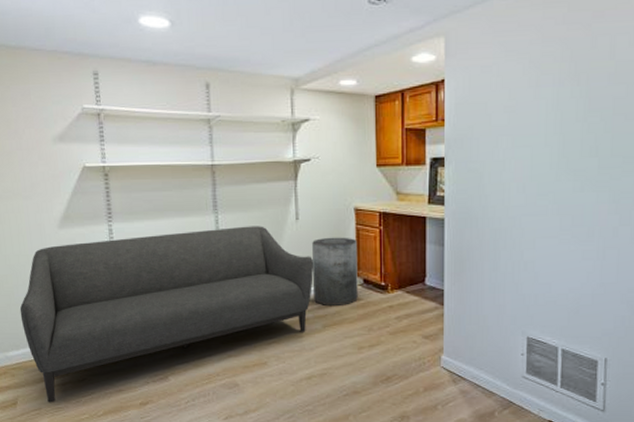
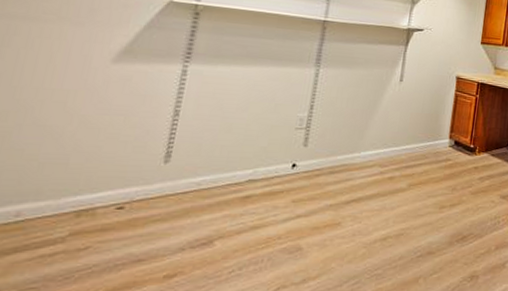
sofa: present [19,226,313,403] -> none [8,81,410,282]
trash can: present [312,237,358,307] -> none [404,100,454,166]

